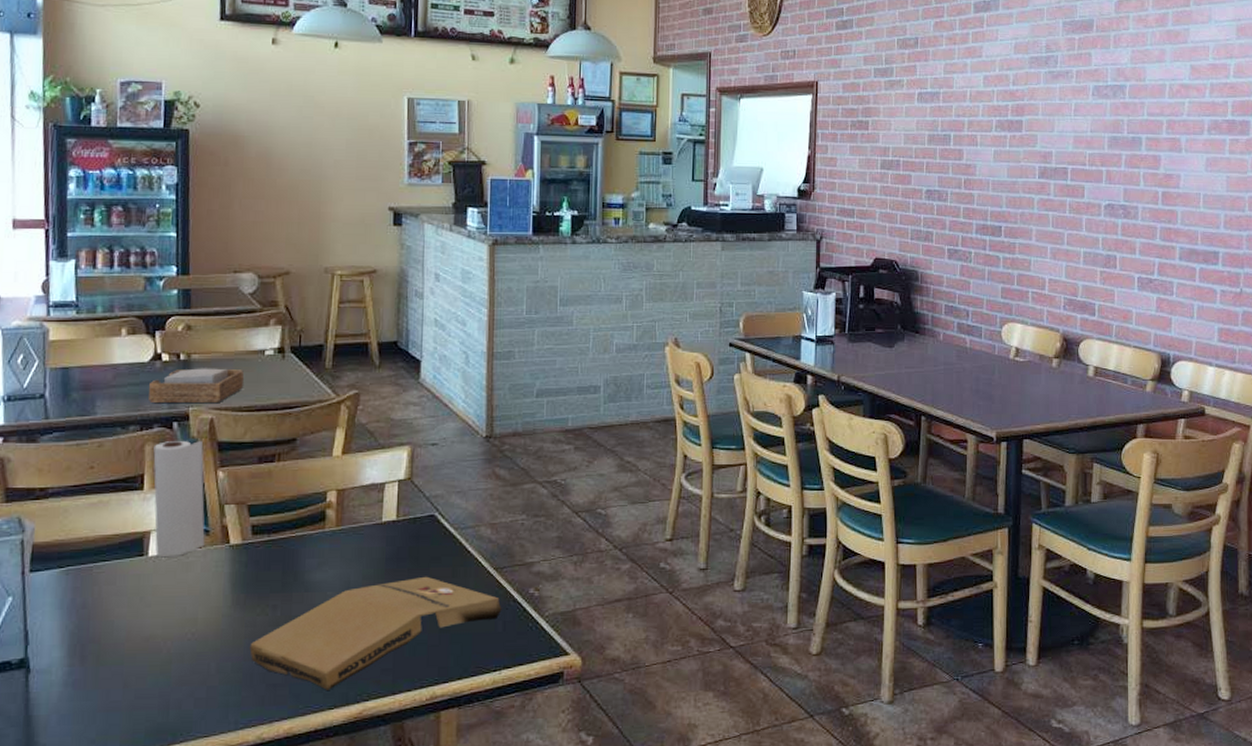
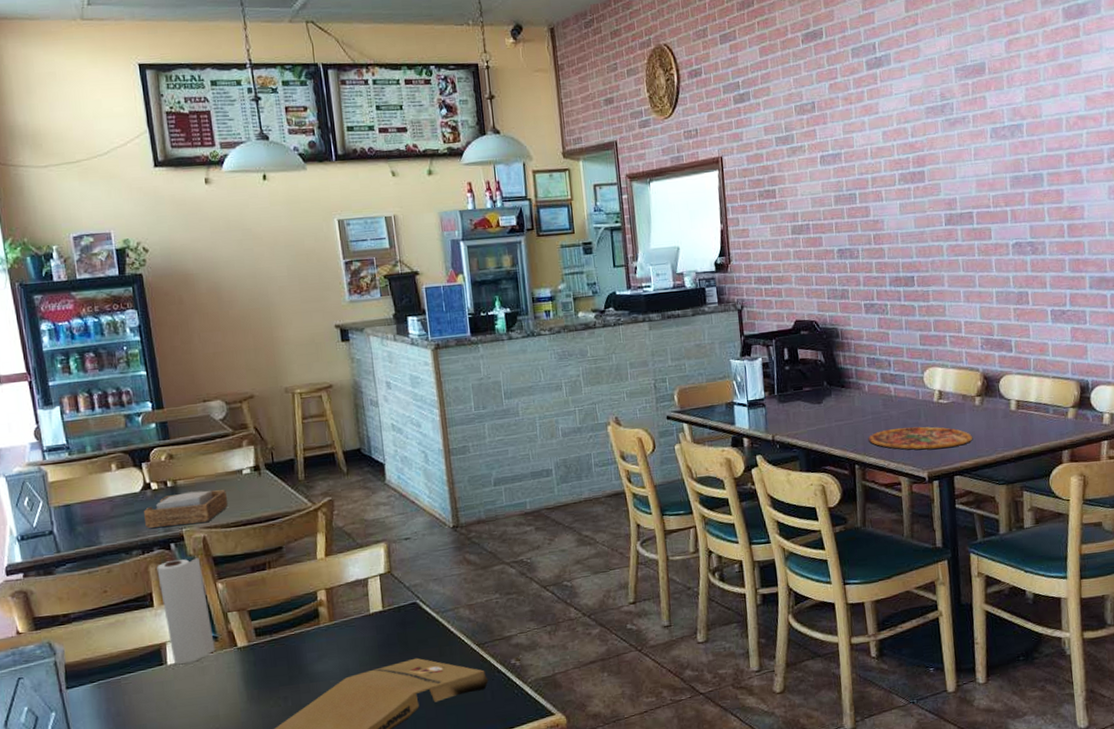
pizza: none [937,383,1047,408] -> present [868,426,973,450]

